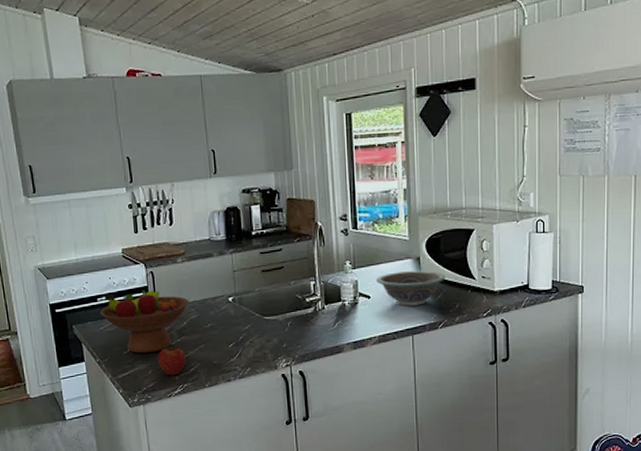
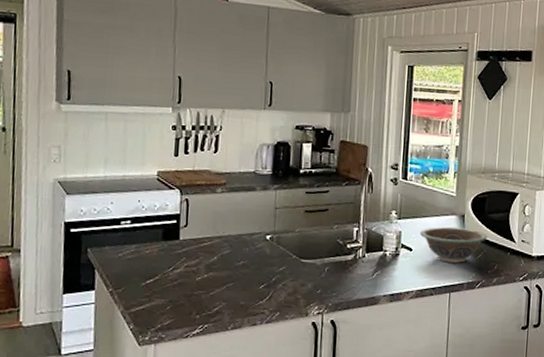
fruit bowl: present [99,289,190,354] -> none [121,217,224,287]
apple: present [158,342,186,376] -> none [179,277,211,314]

